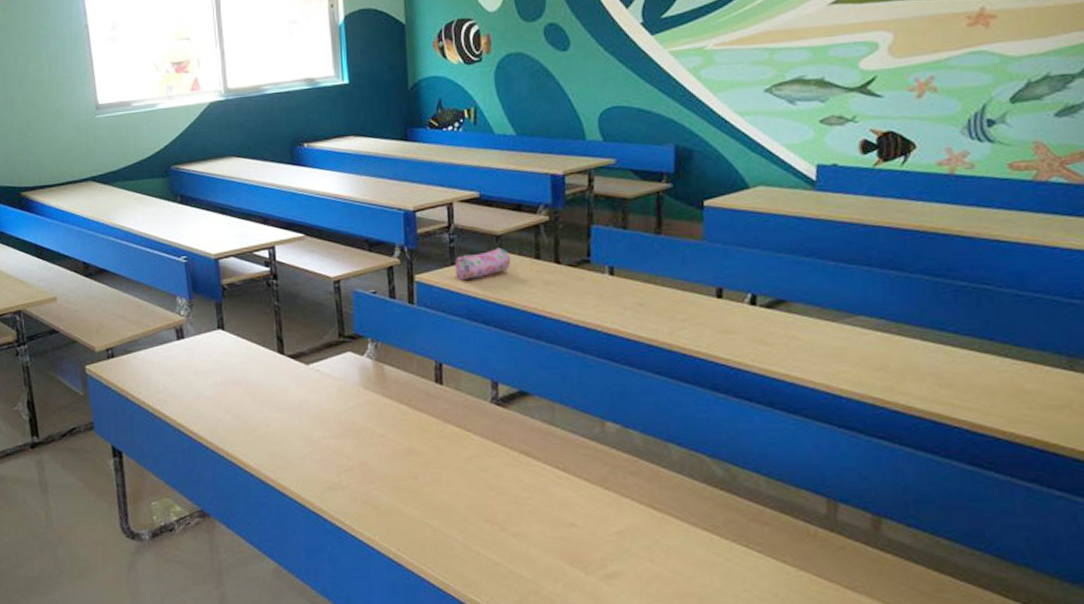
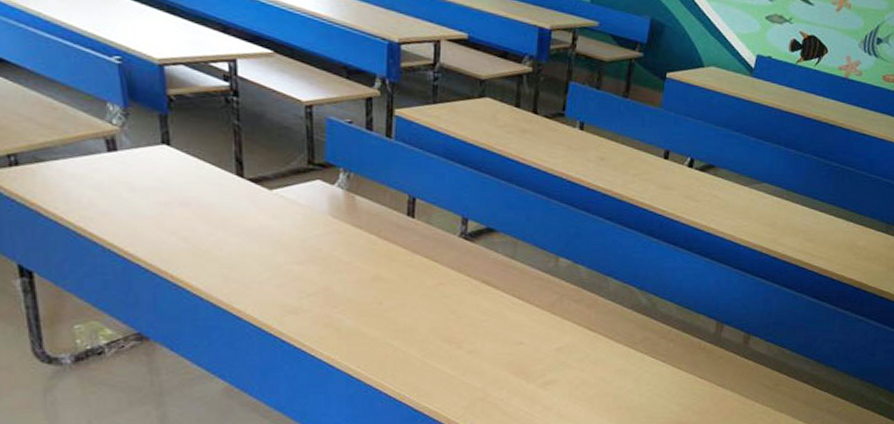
pencil case: present [455,247,511,281] -> none [437,91,493,120]

